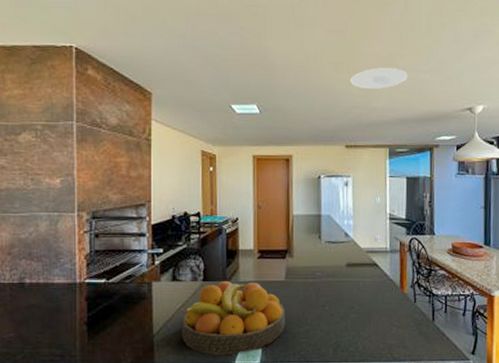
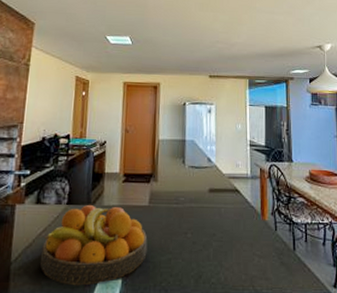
recessed light: present [350,67,408,89] -> none [214,8,264,27]

